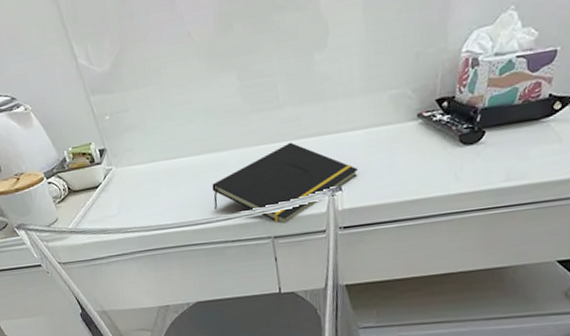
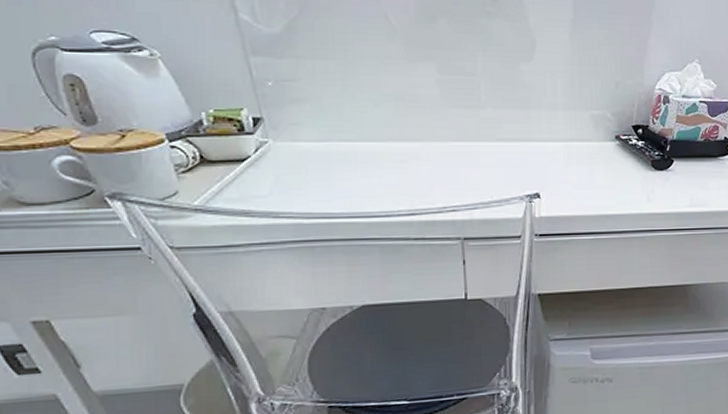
notepad: present [212,142,358,223] -> none [396,143,557,224]

